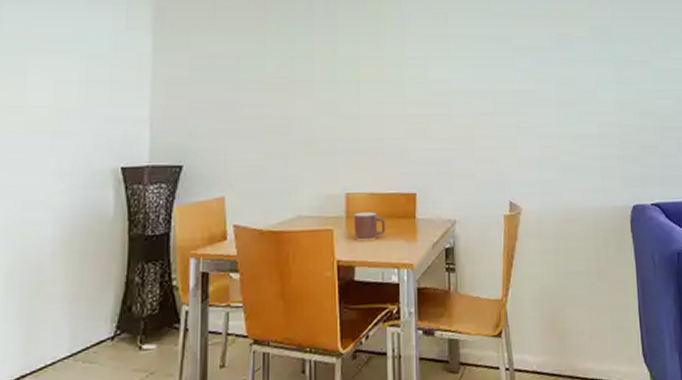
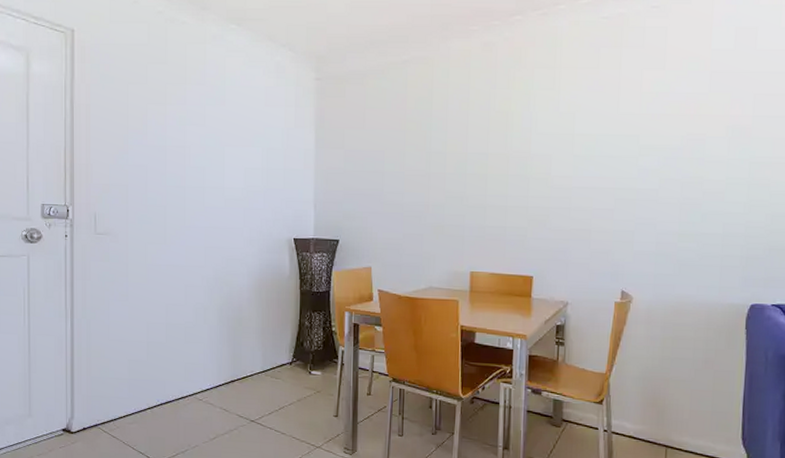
mug: present [354,212,385,242] -> none [476,288,504,313]

